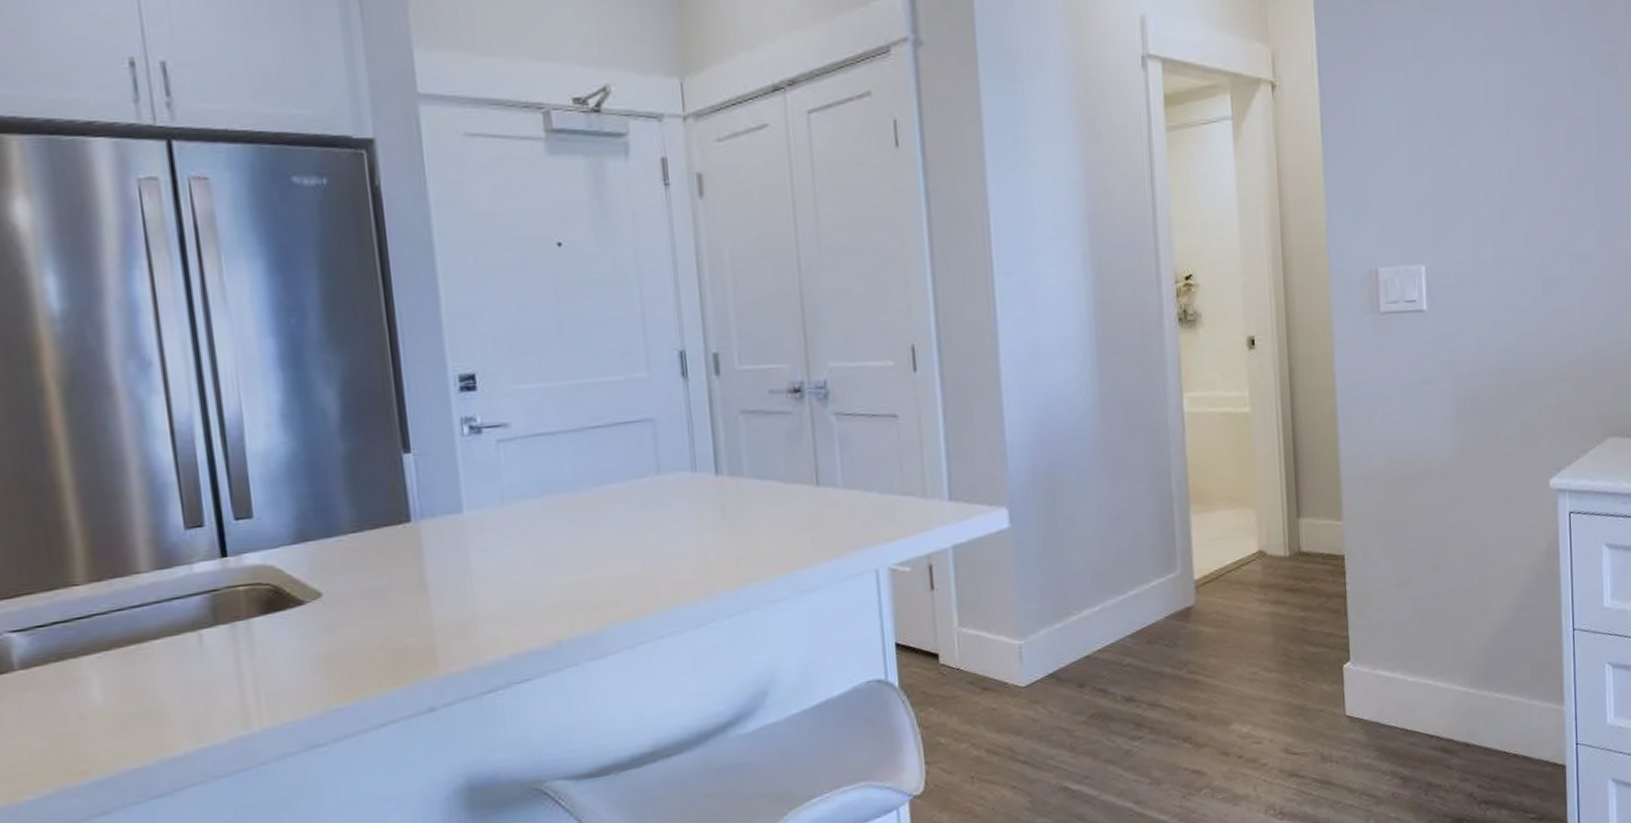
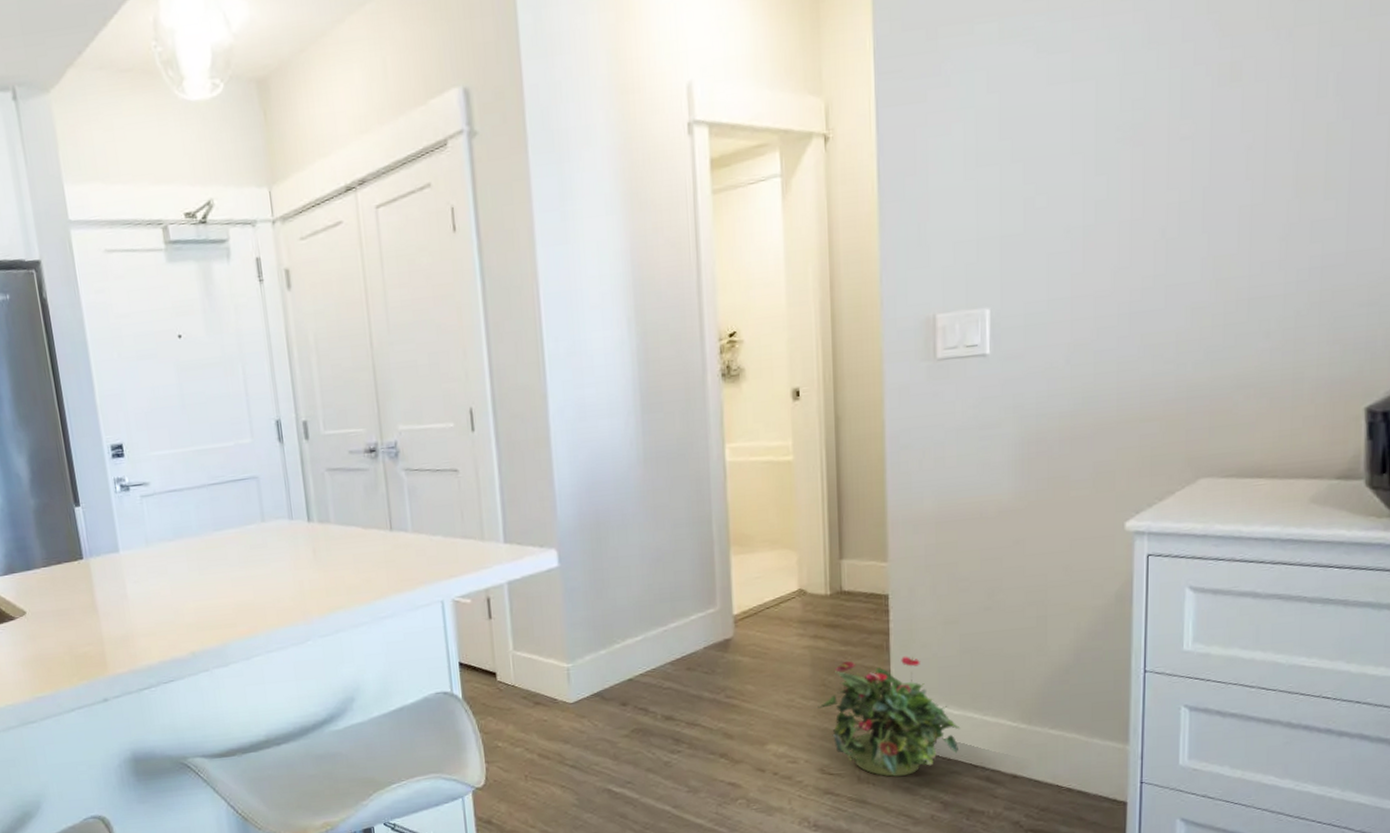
potted plant: none [1280,620,1416,753] -> present [818,656,961,777]

